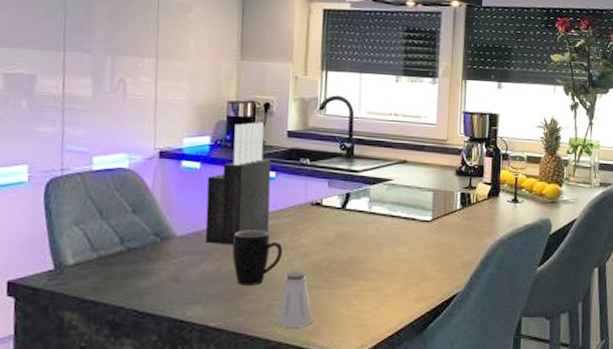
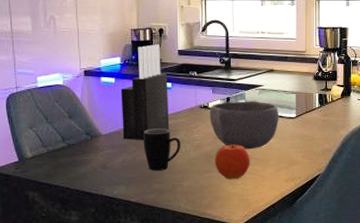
saltshaker: present [275,271,313,327] -> none [179,159,207,202]
bowl: none [323,198,412,260] -> present [210,101,280,150]
fruit: none [325,253,372,298] -> present [215,144,250,179]

